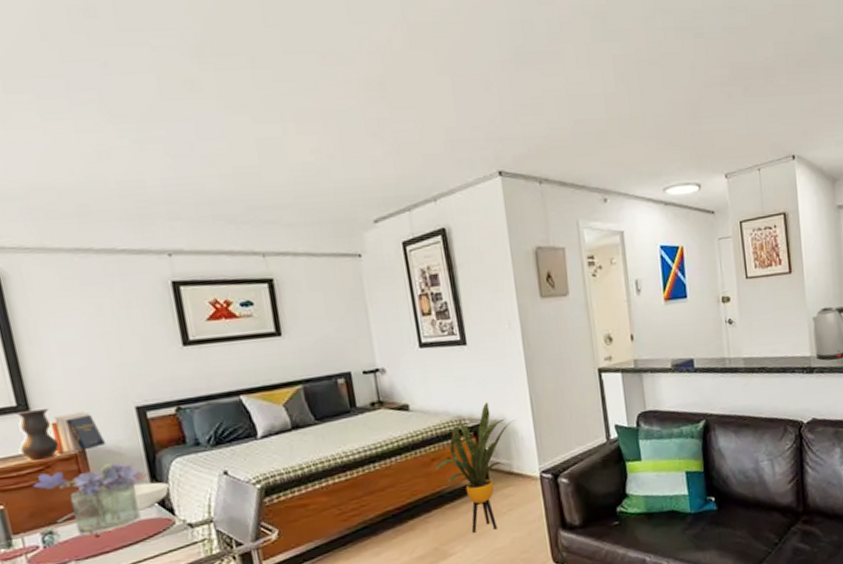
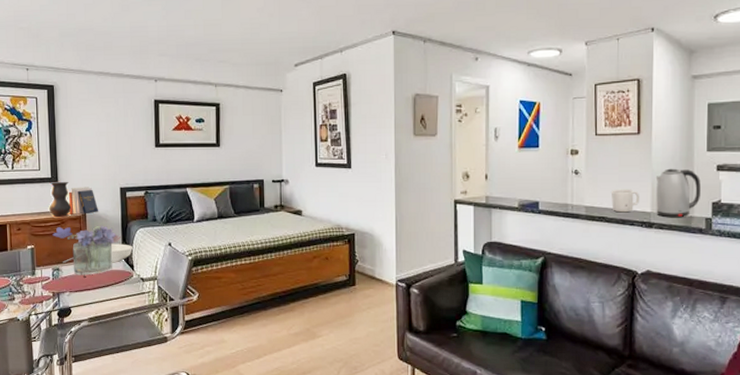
house plant: present [434,402,516,533] -> none [315,217,382,322]
mug: none [769,333,798,361] -> present [612,189,639,213]

